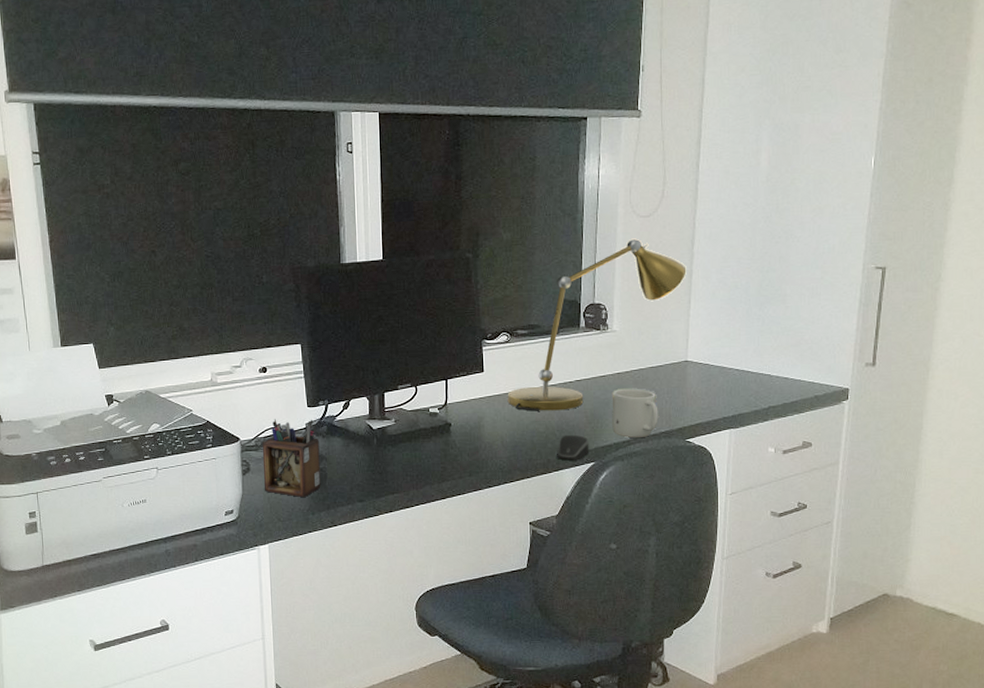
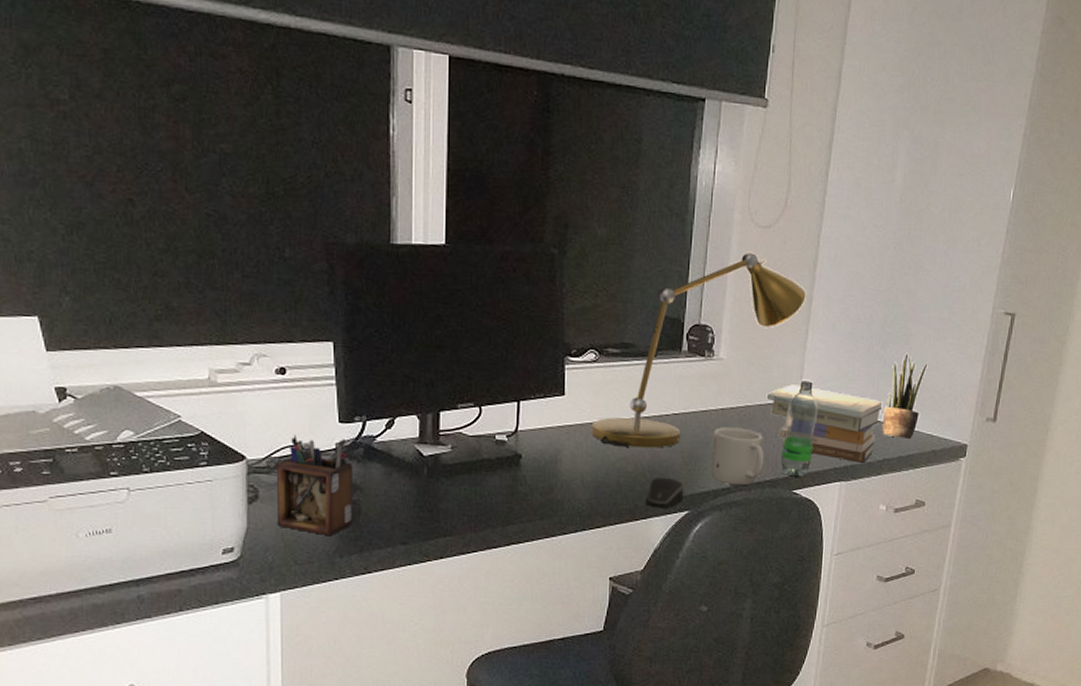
books: none [656,347,764,411] -> present [766,384,883,463]
bottle: none [673,343,705,428] -> present [780,381,819,477]
potted plant: none [766,312,804,388] -> present [882,354,928,440]

